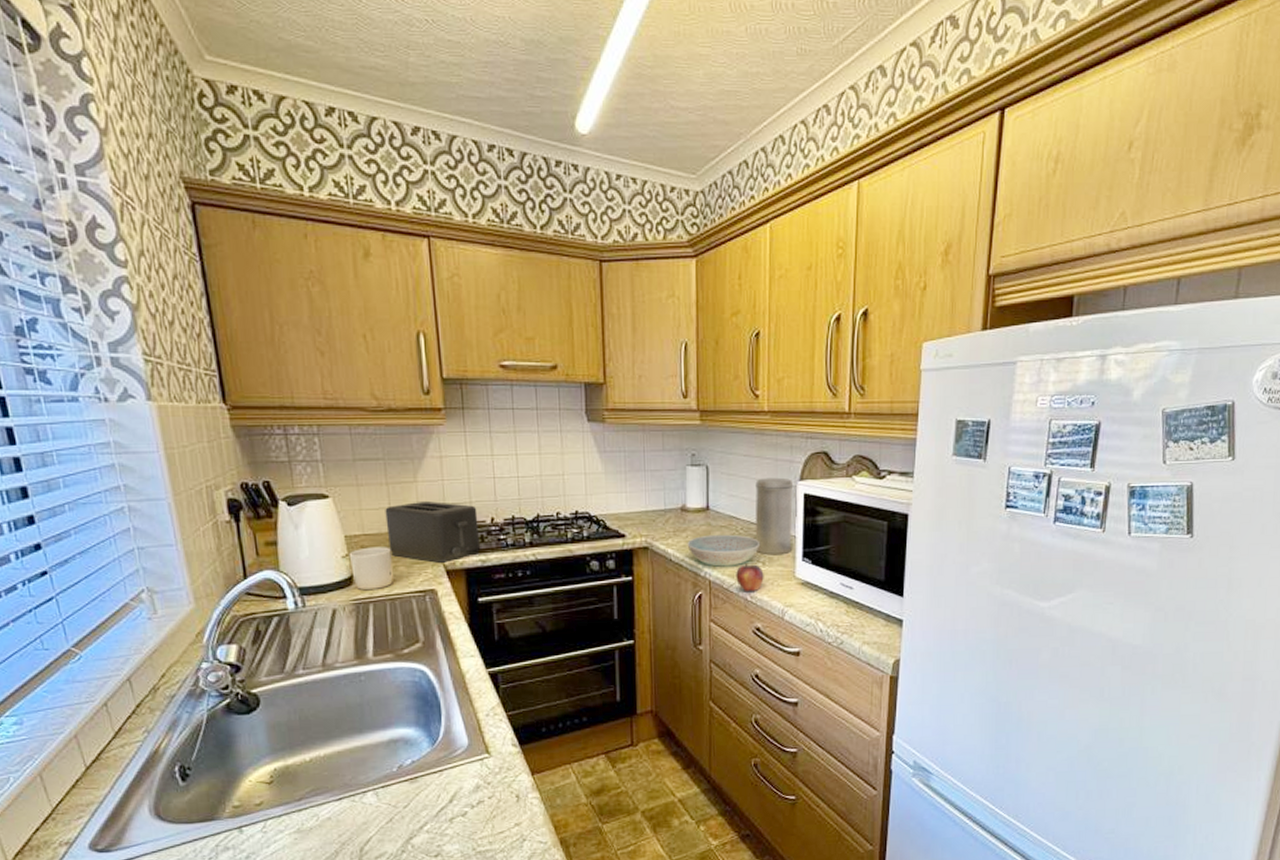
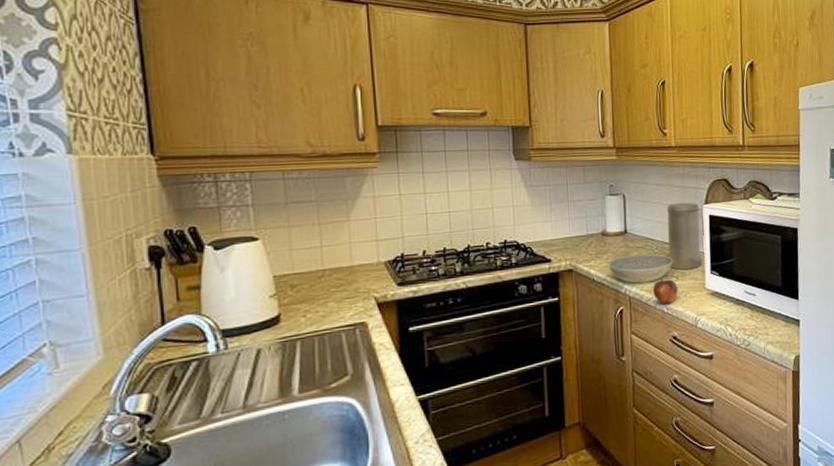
mug: present [349,547,394,590] -> none [277,284,324,328]
toaster: present [385,500,480,564] -> none [316,238,411,297]

